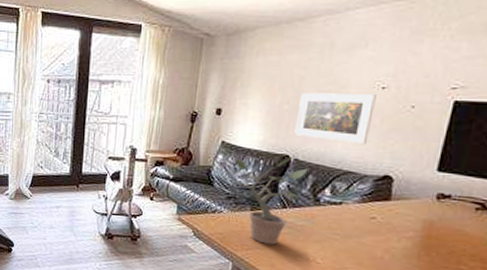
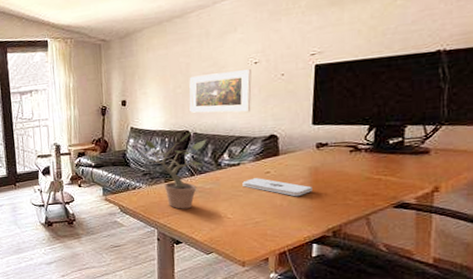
notepad: none [340,222,423,252] -> present [242,178,312,197]

